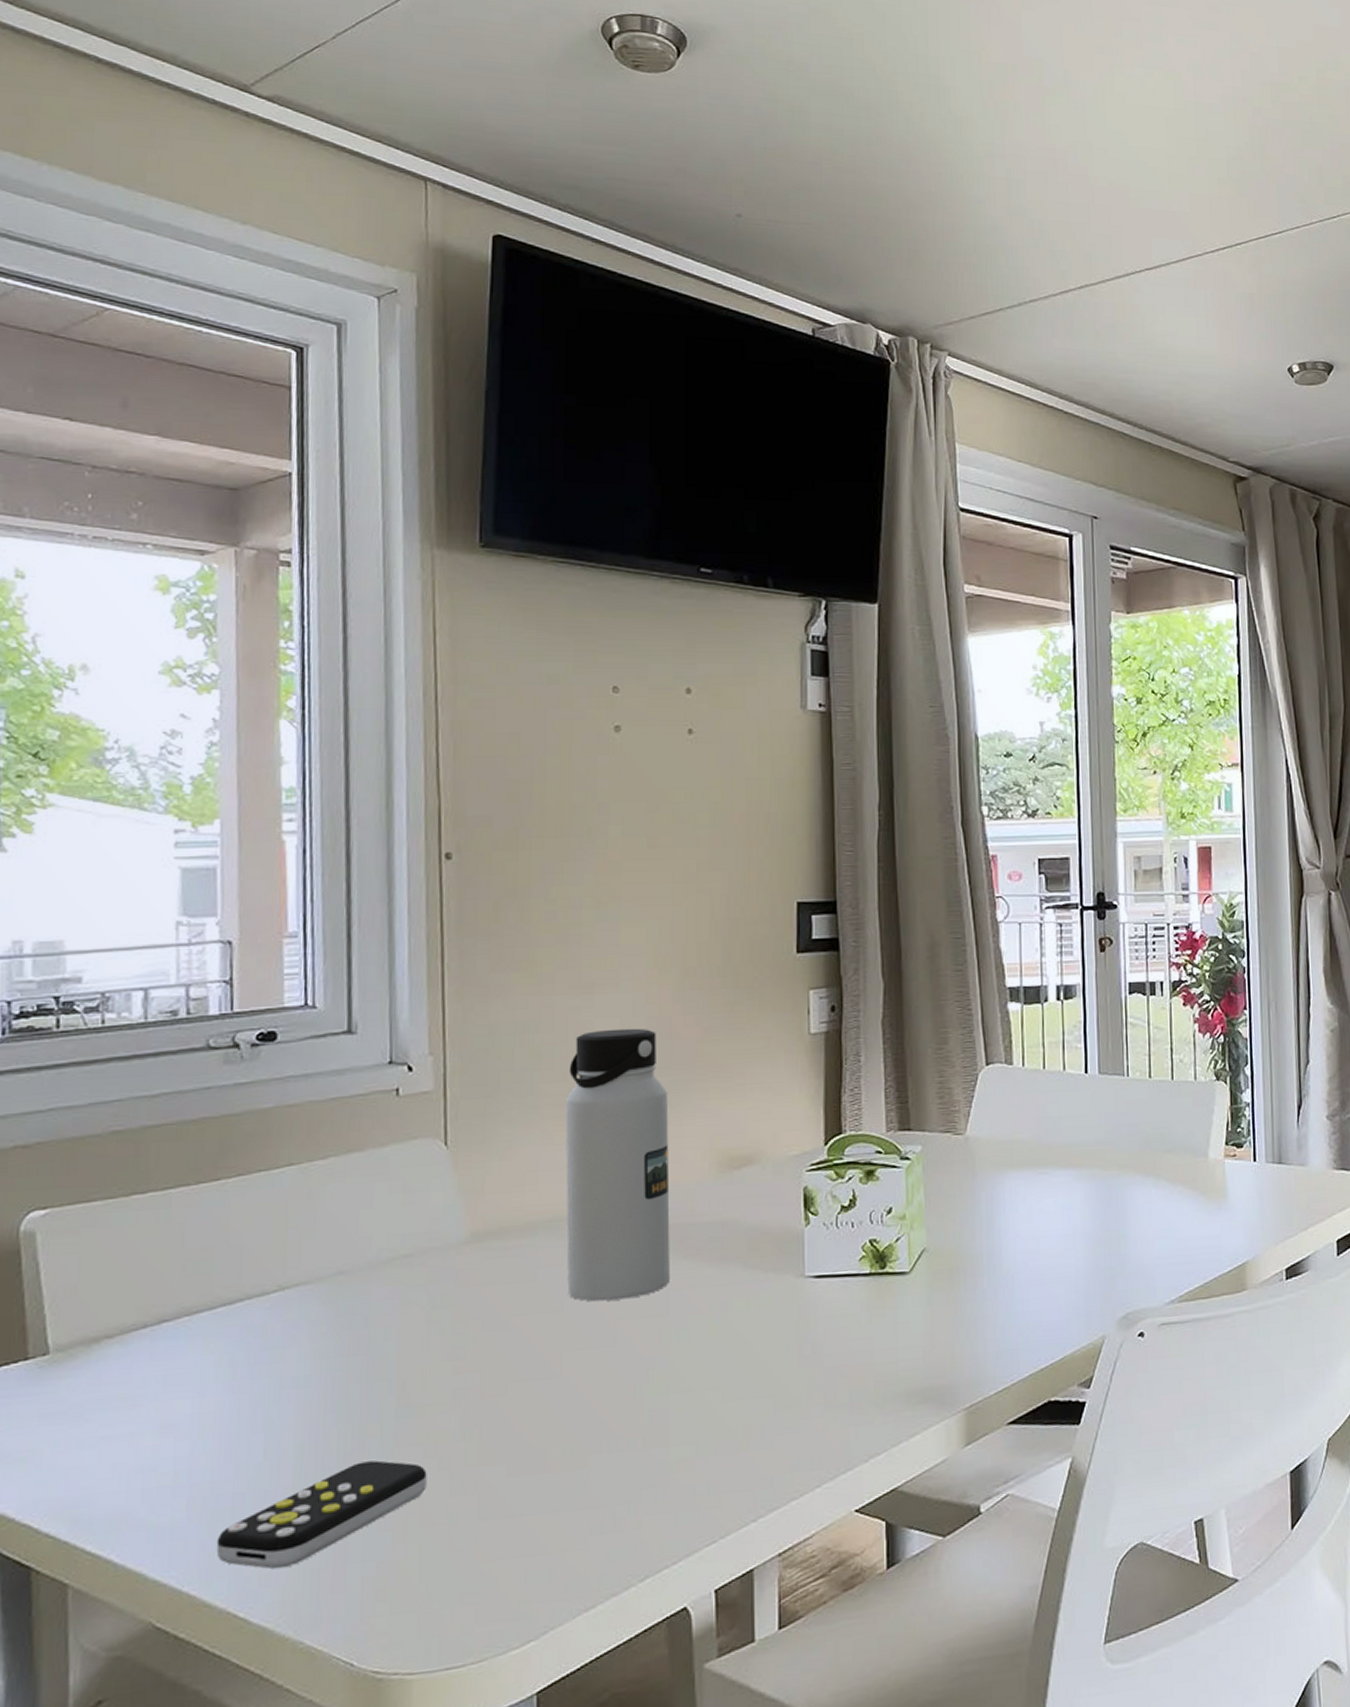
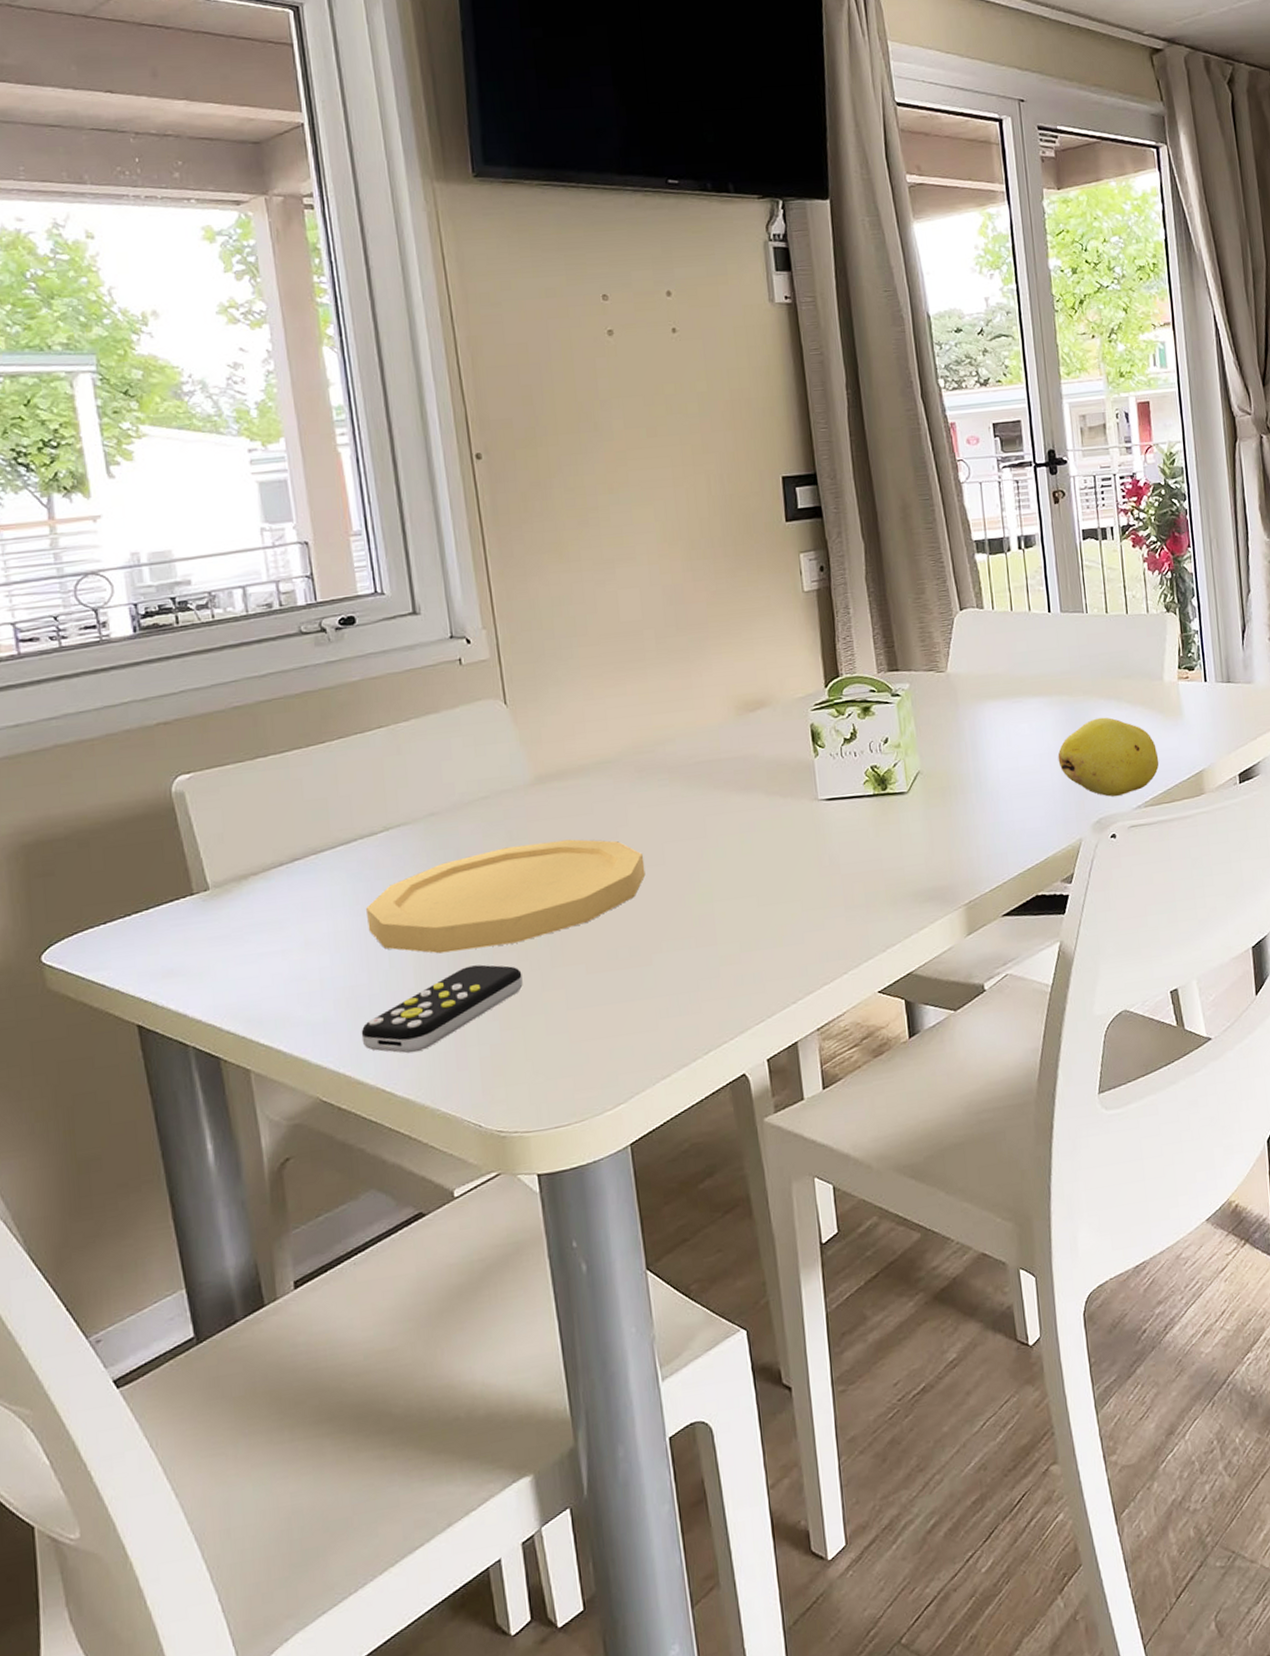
plate: none [242,1310,592,1445] -> present [365,839,646,954]
water bottle: present [565,1028,670,1302] -> none [600,595,704,829]
fruit: none [1084,1196,1198,1289] -> present [1057,717,1160,797]

